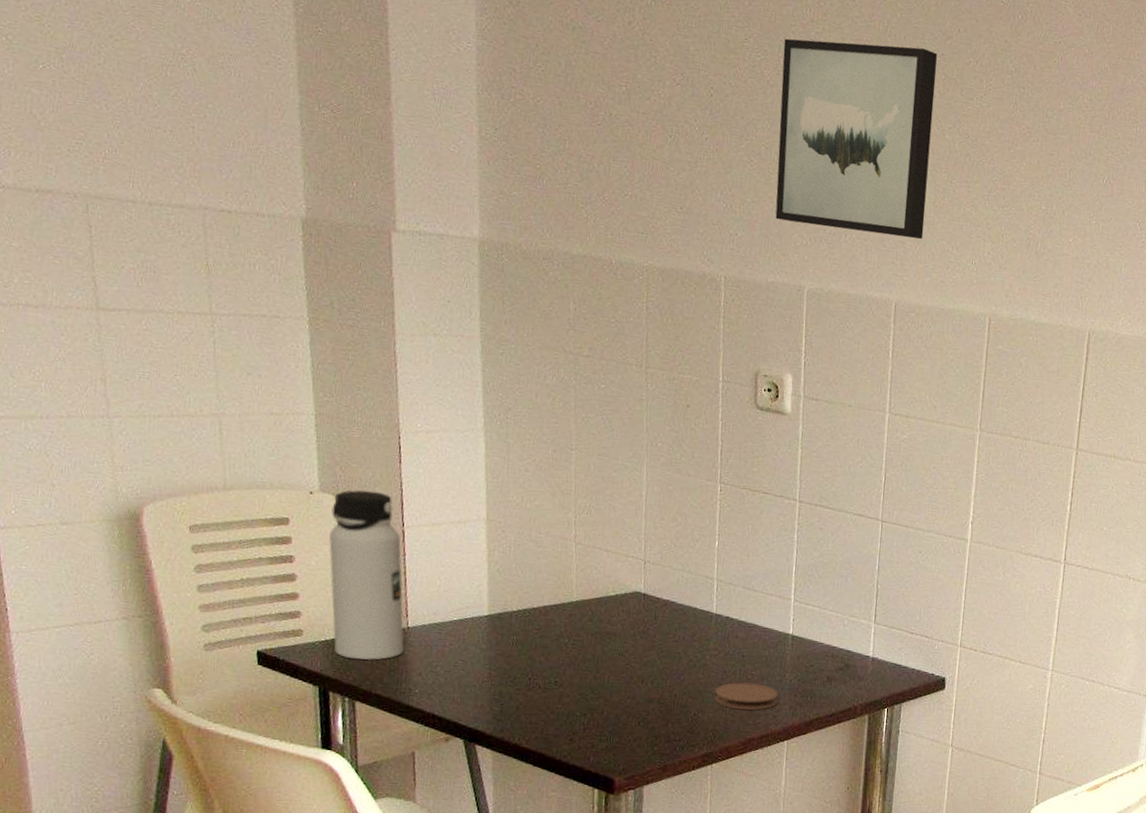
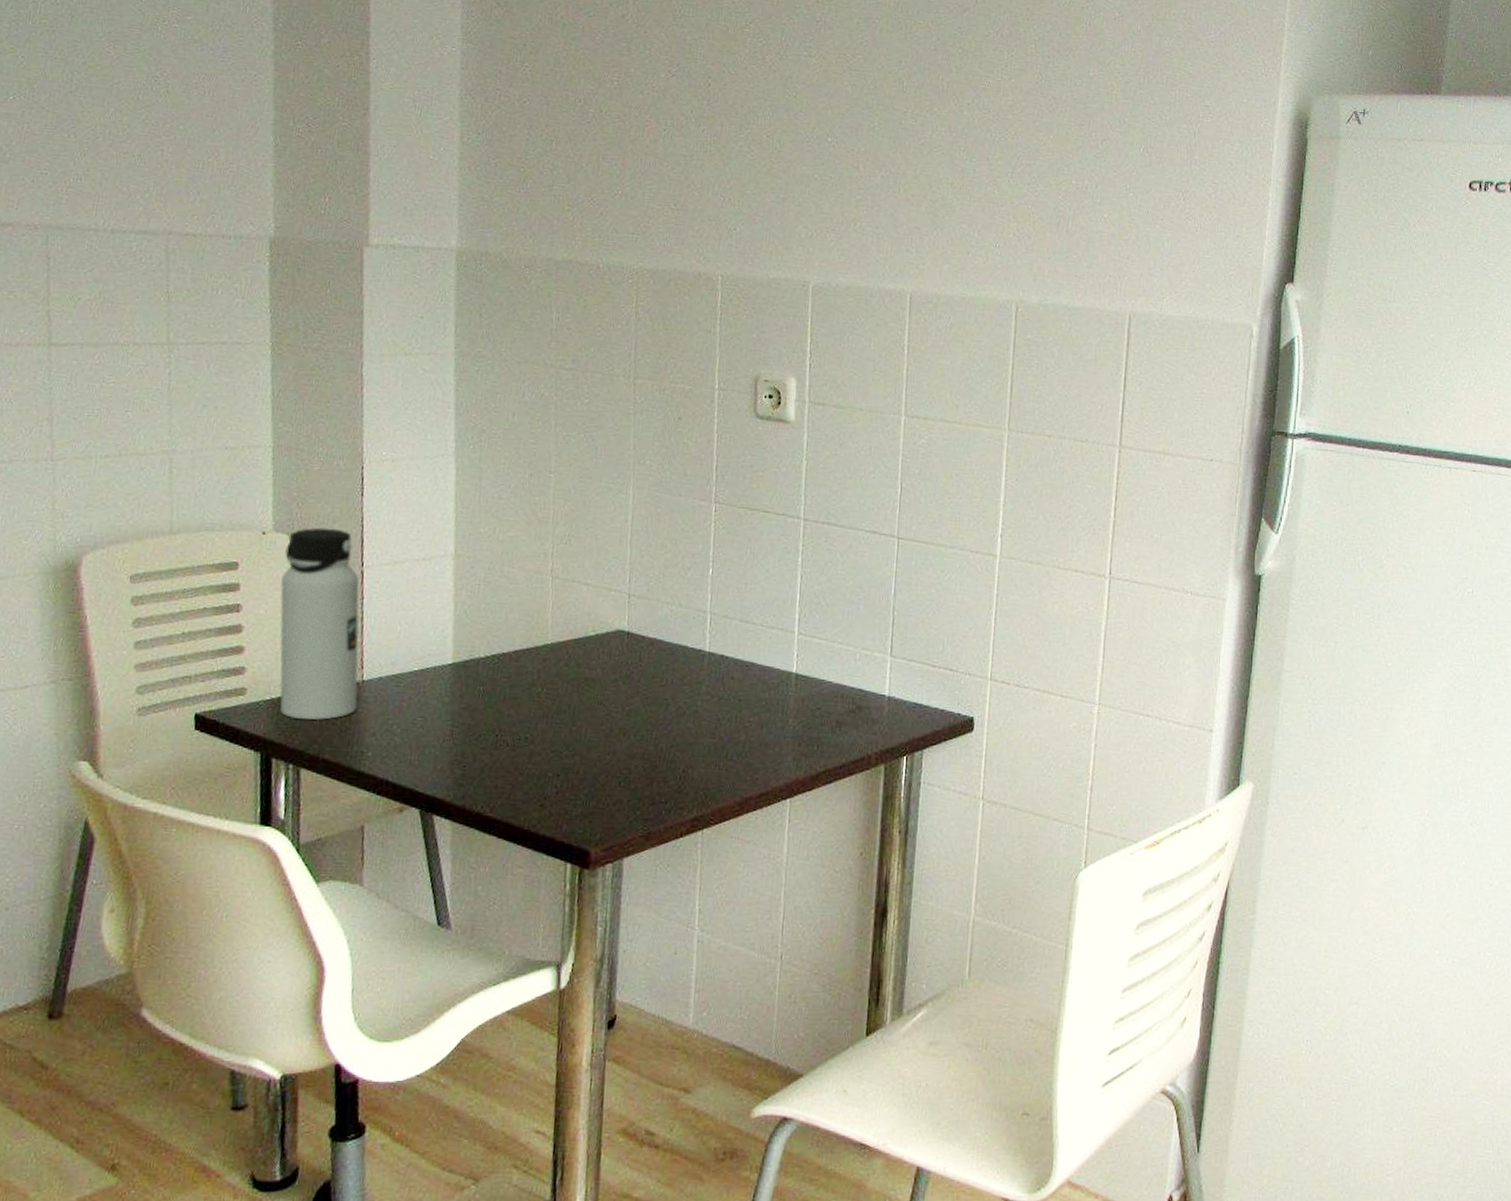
coaster: present [714,682,779,711] -> none [706,731,781,764]
wall art: present [775,38,938,240] -> none [777,21,954,224]

